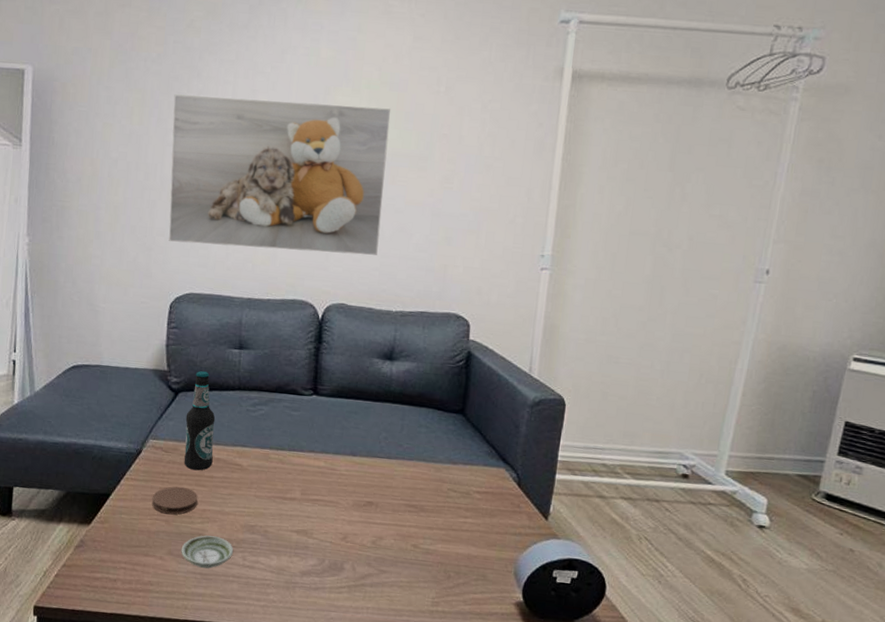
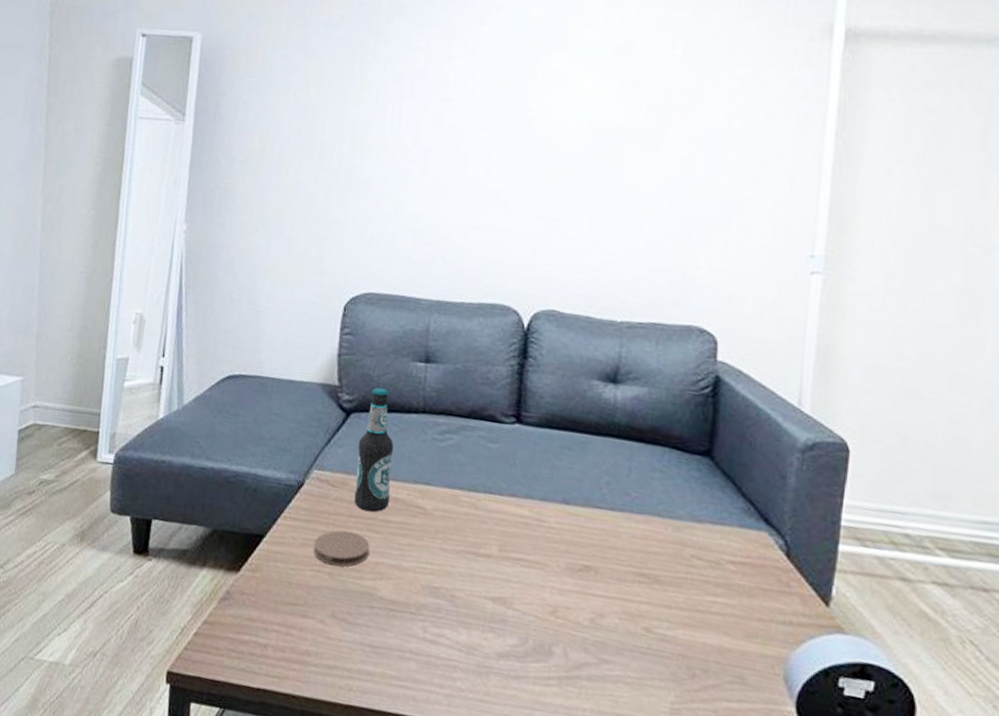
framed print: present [169,94,391,256] -> none [345,62,615,252]
saucer: present [181,535,234,569] -> none [346,595,412,640]

